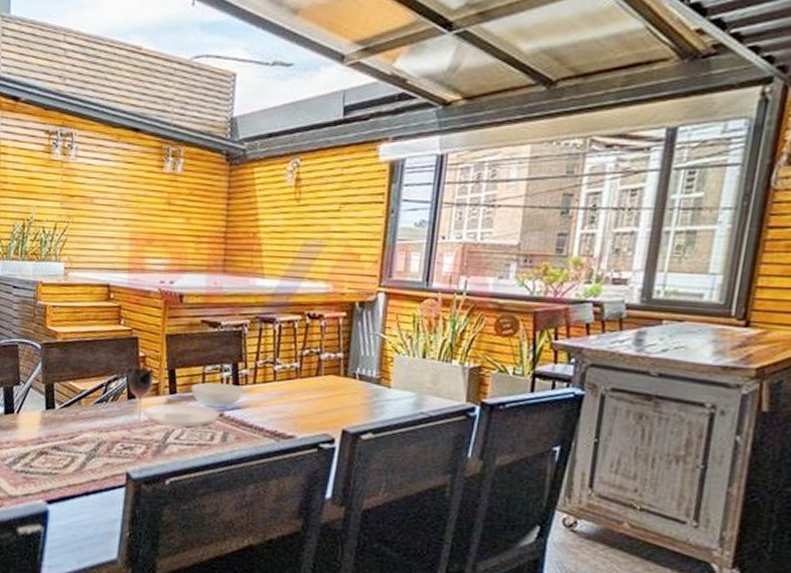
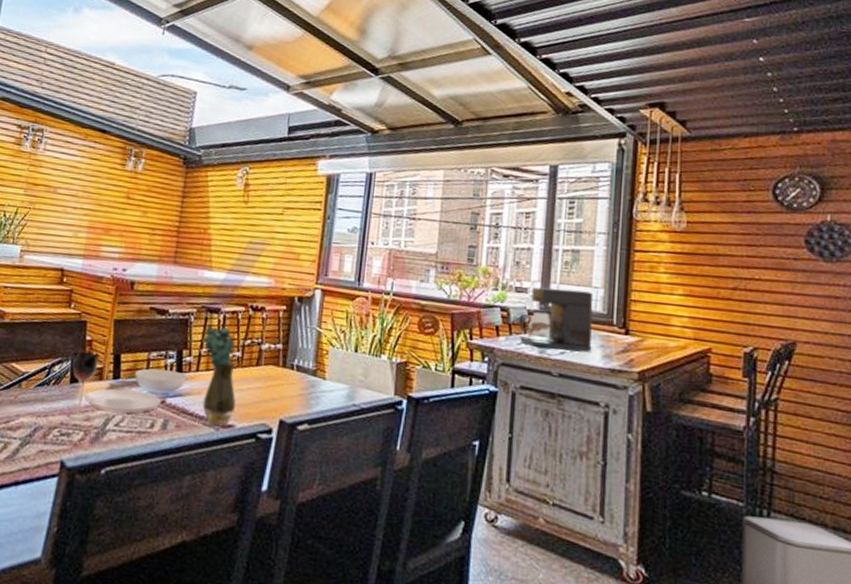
vase: none [257,331,297,437] -> present [202,320,237,426]
coffee maker: none [614,277,710,349] -> present [519,287,594,353]

